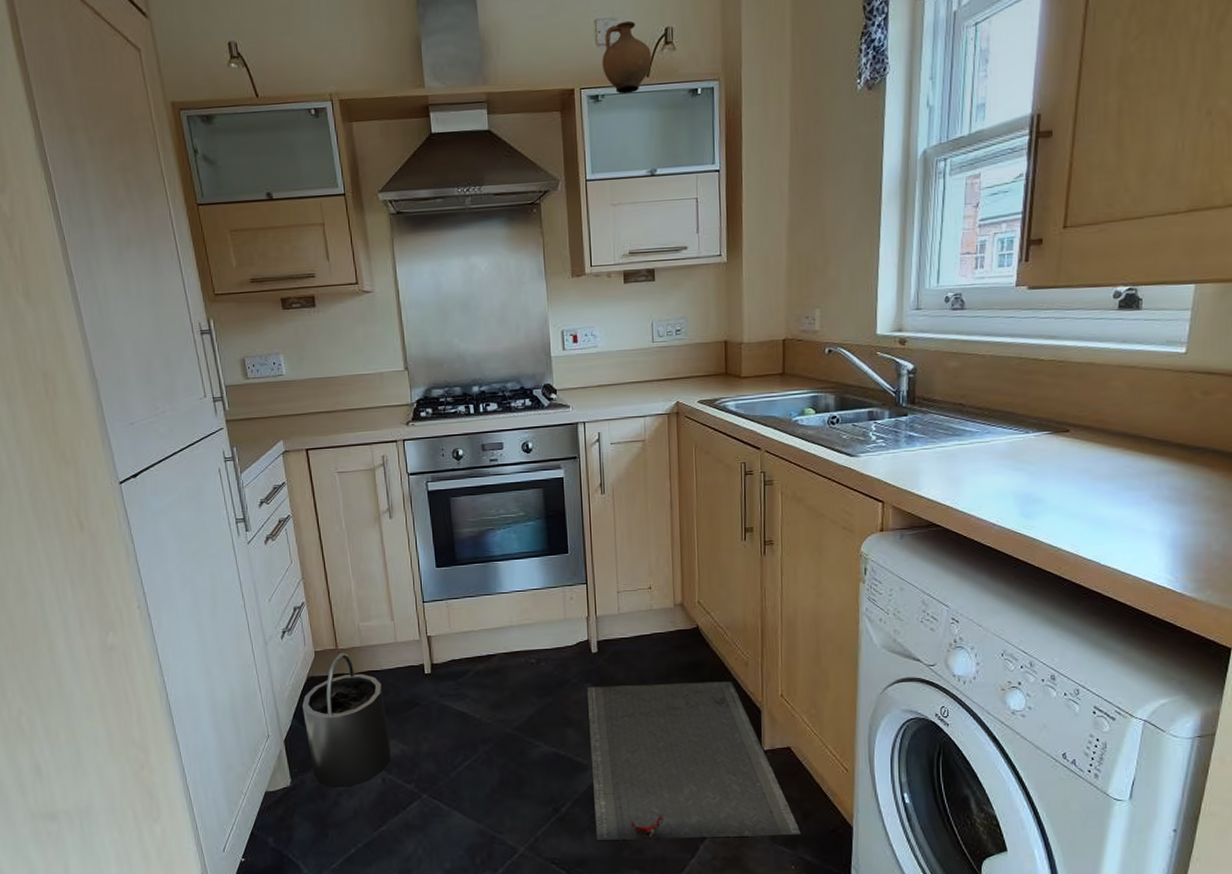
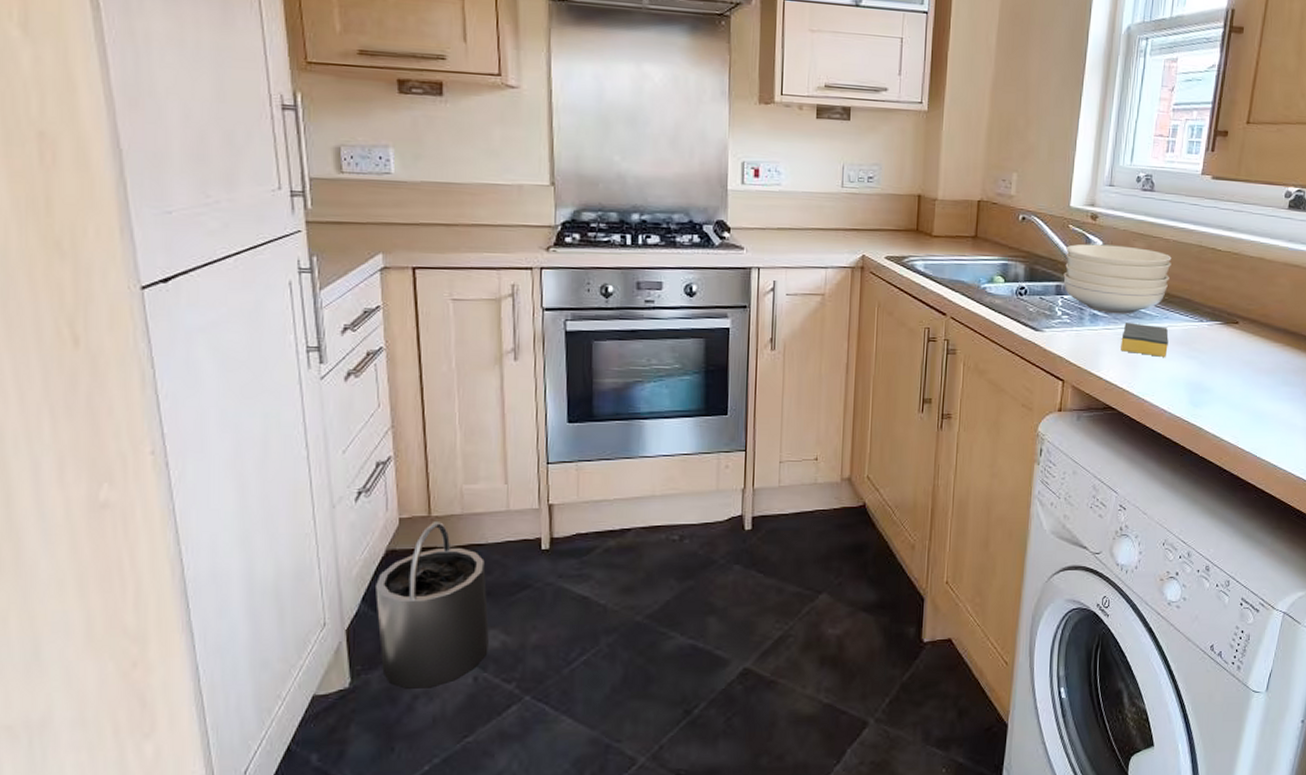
door mat: present [586,681,802,842] -> none [731,566,956,747]
bowl: none [875,366,989,434] -> present [1063,244,1172,314]
sponge: none [941,440,992,472] -> present [1121,322,1169,357]

